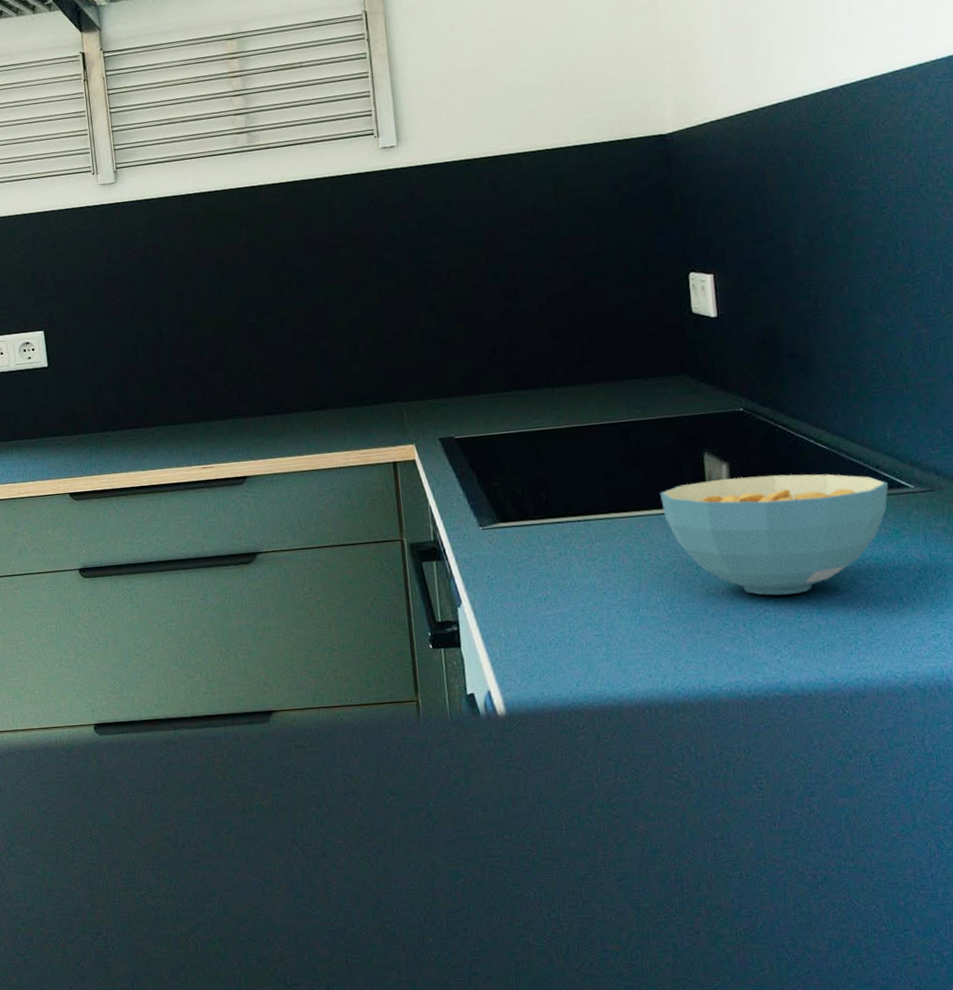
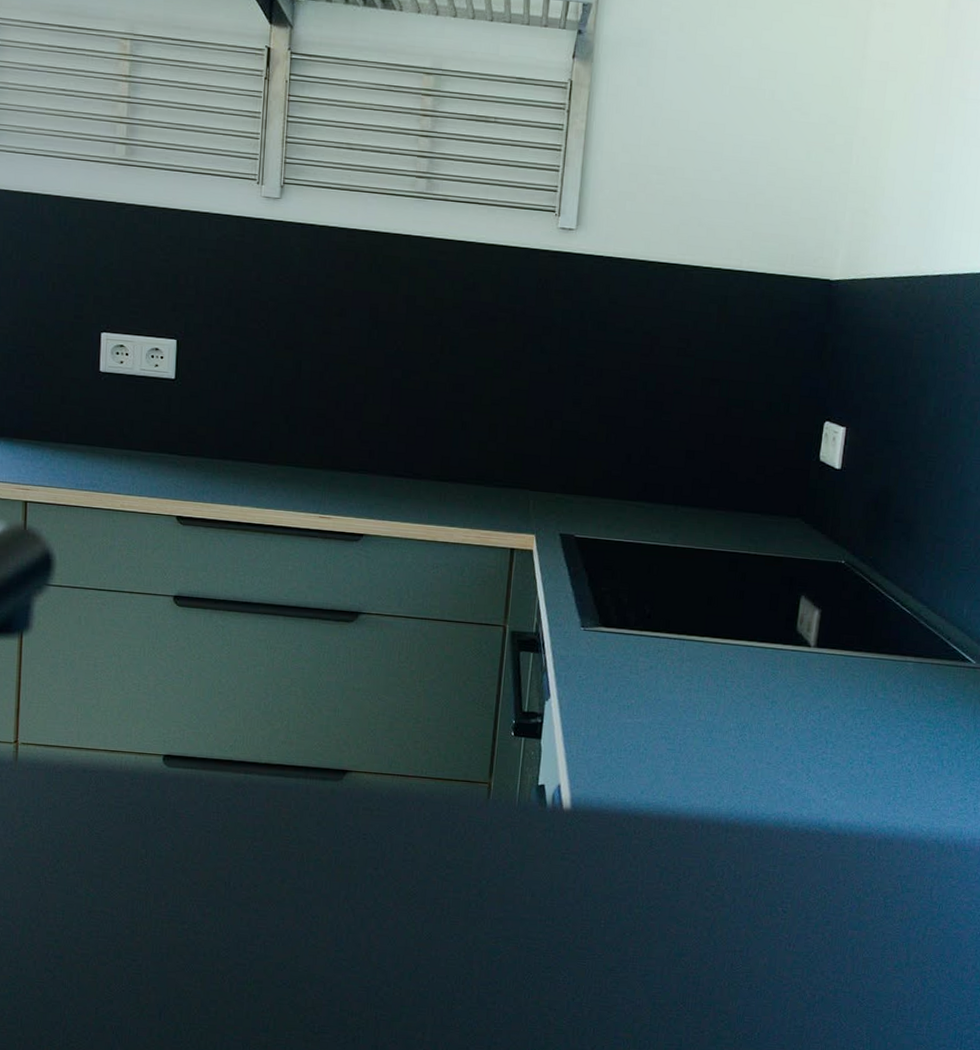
cereal bowl: present [660,474,888,596] -> none [753,622,954,742]

